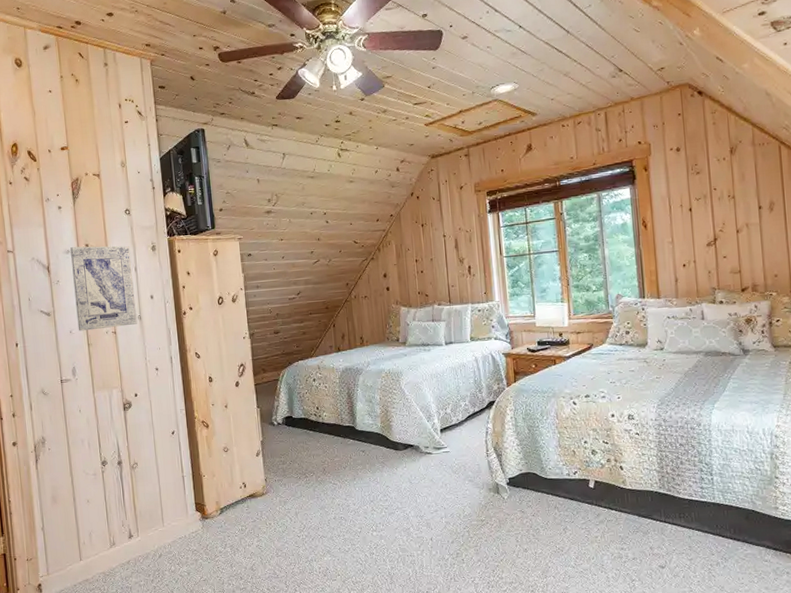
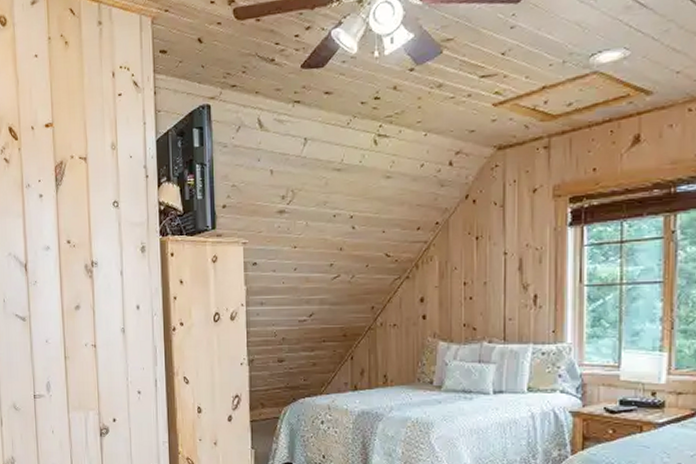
wall art: present [70,245,137,331] -> none [50,242,120,341]

